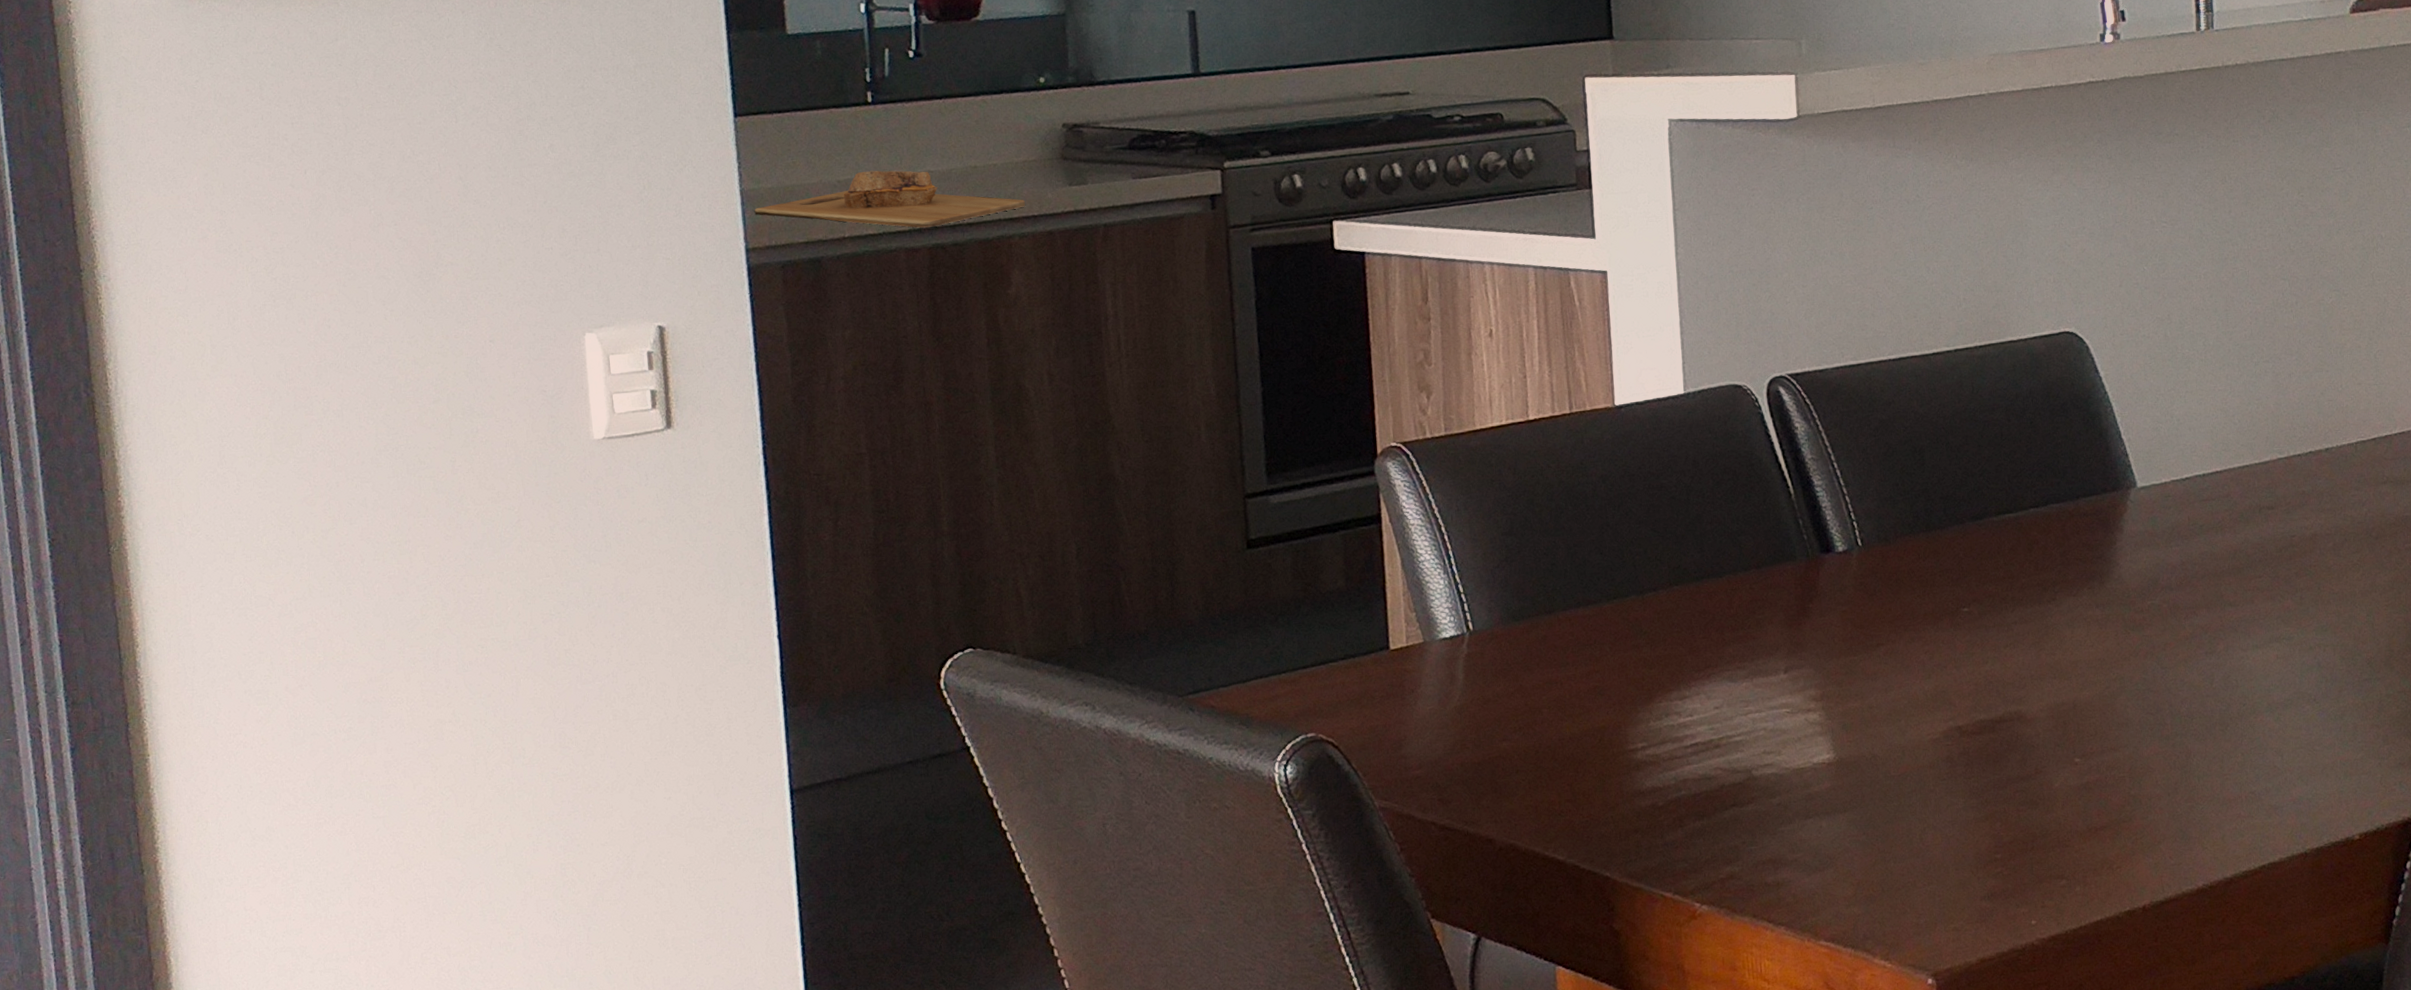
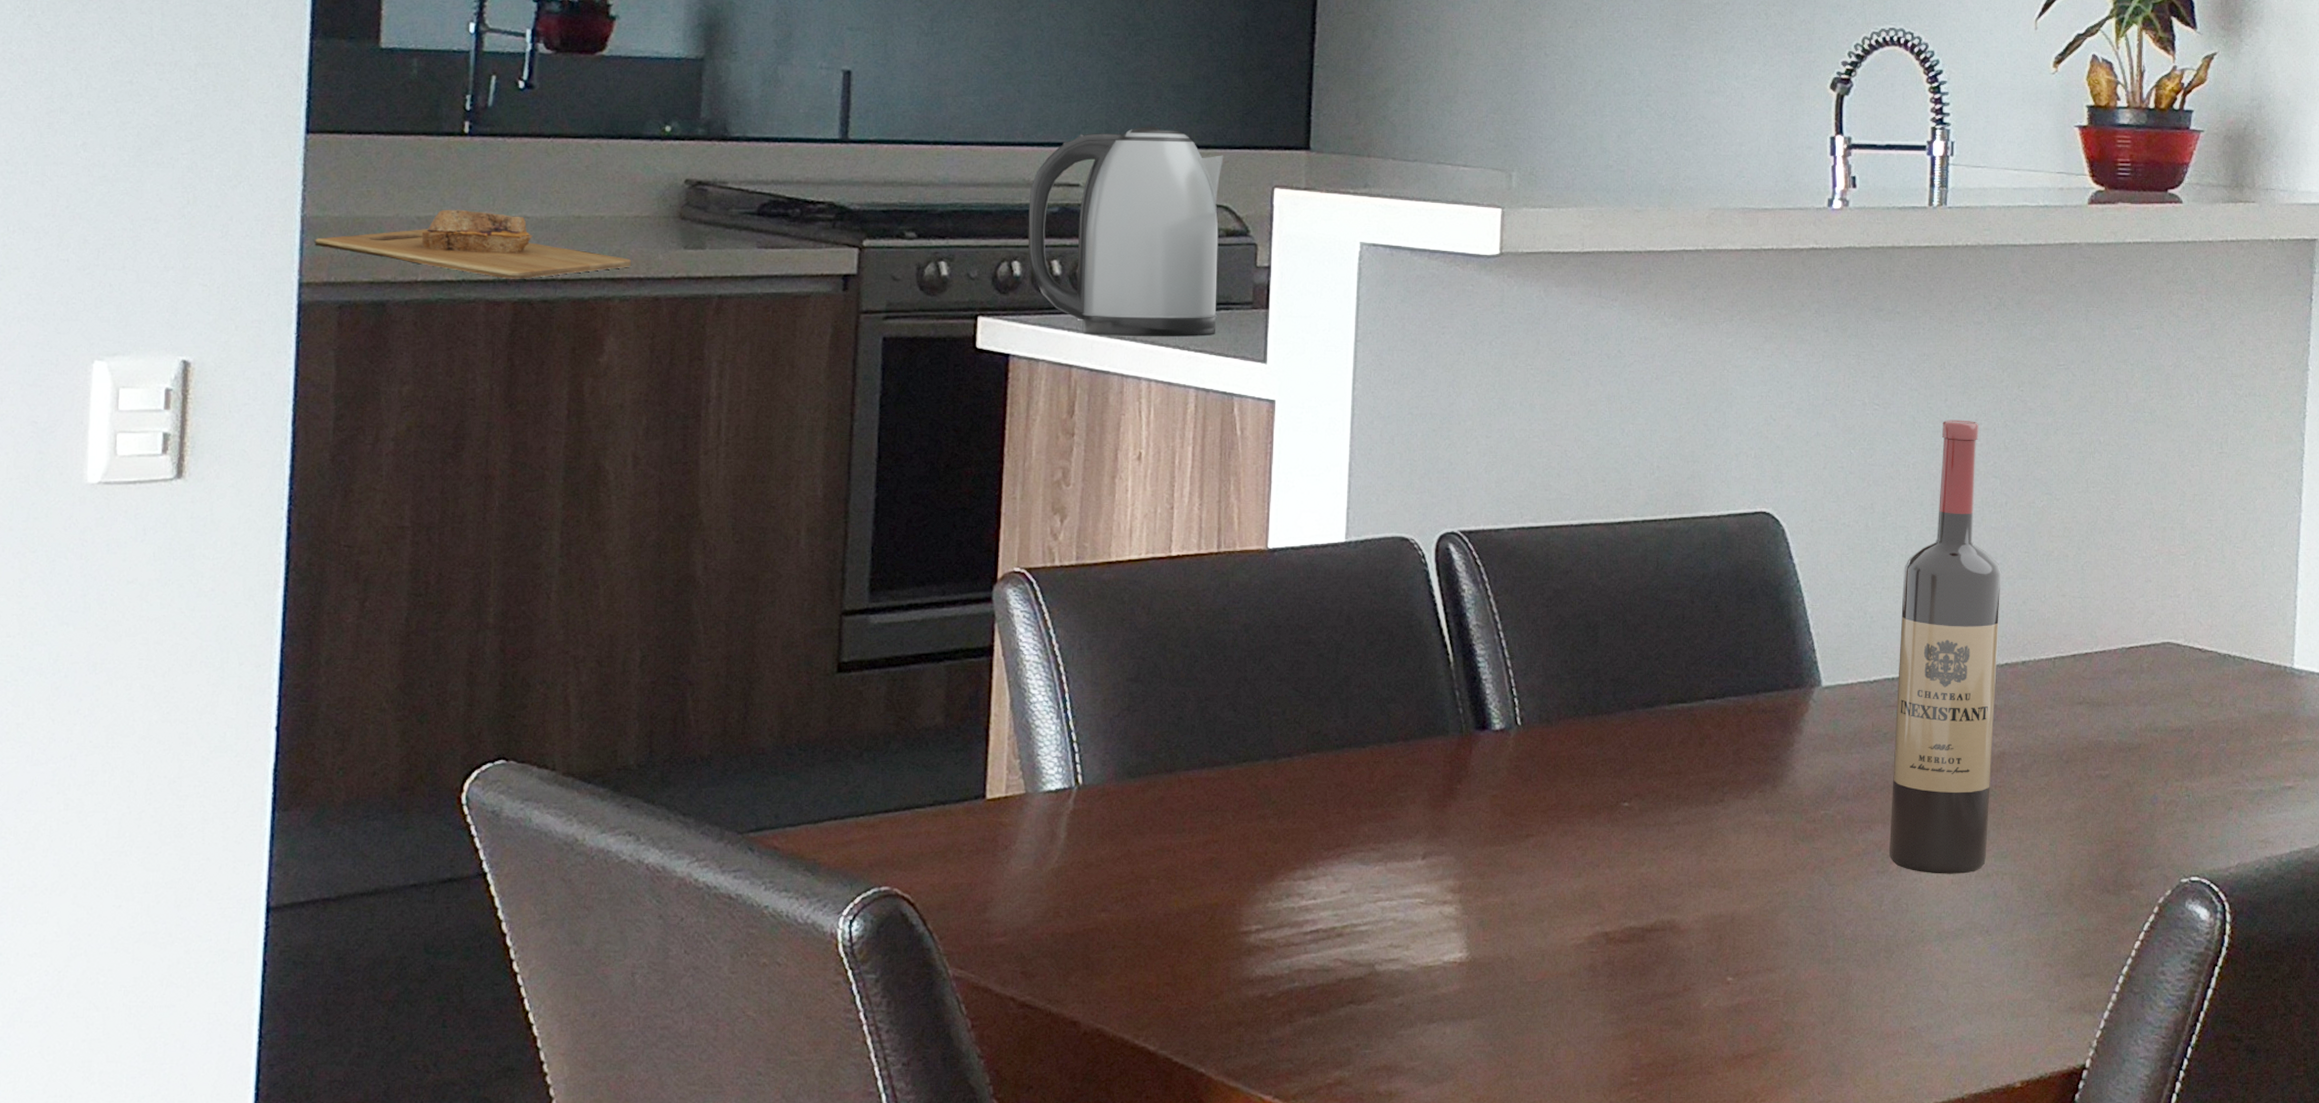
kettle: none [1366,32,1546,228] -> present [1028,126,1224,338]
wine bottle: none [2204,228,2308,651] -> present [1889,420,2002,874]

